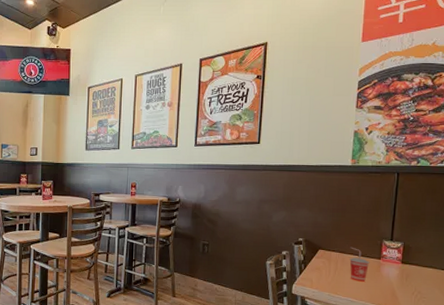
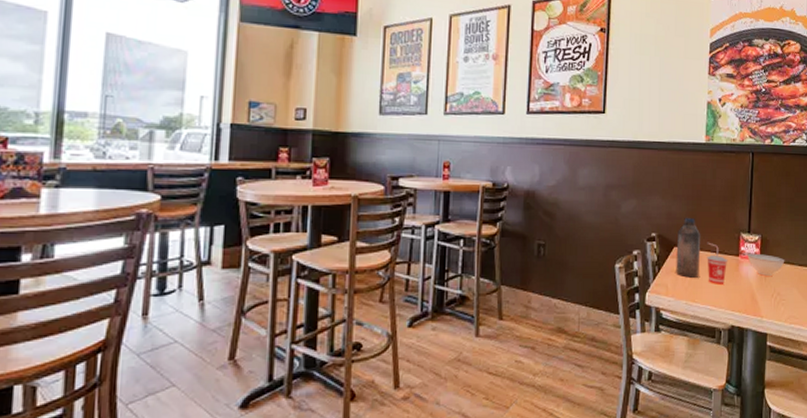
water bottle: none [320,226,345,275] -> present [676,217,701,278]
bowl: none [389,257,428,278] -> present [747,253,785,277]

